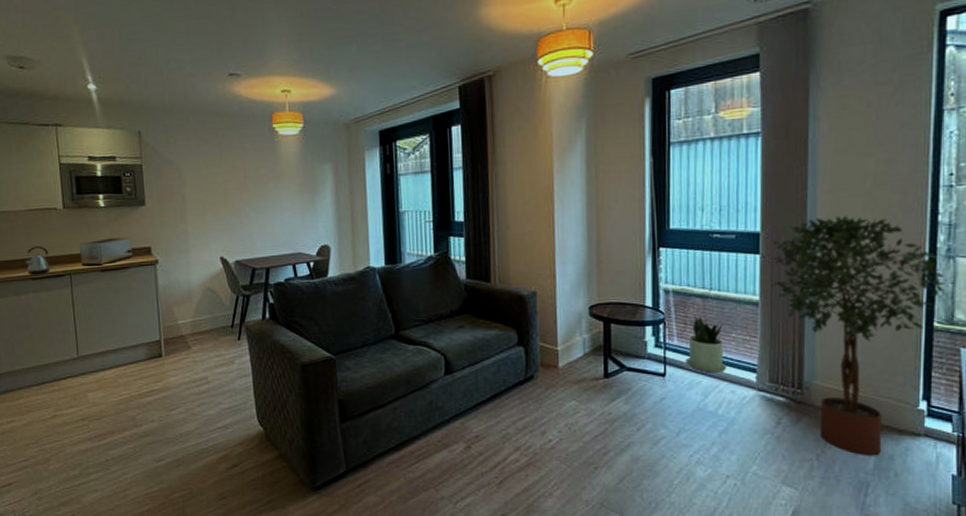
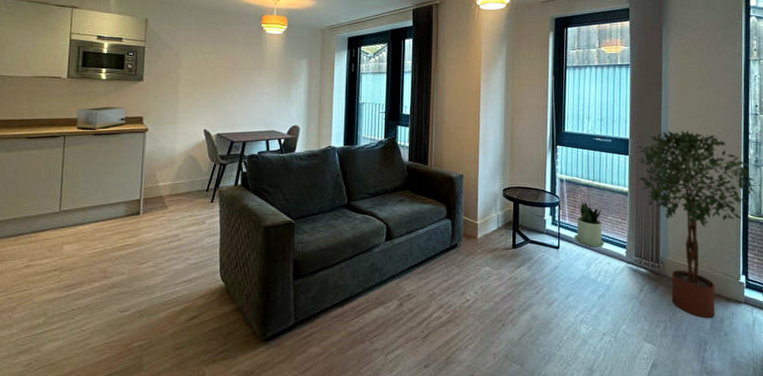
kettle: present [24,246,51,275] -> none [22,109,47,134]

